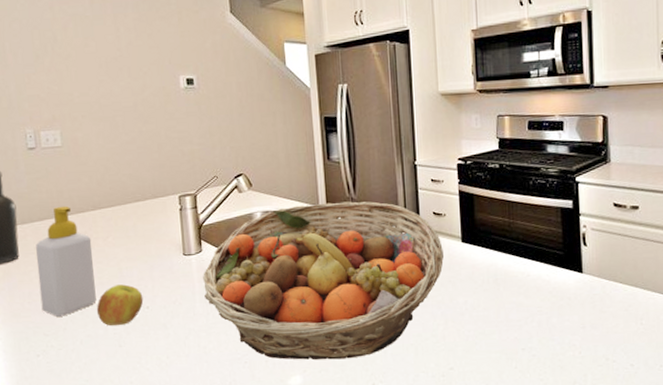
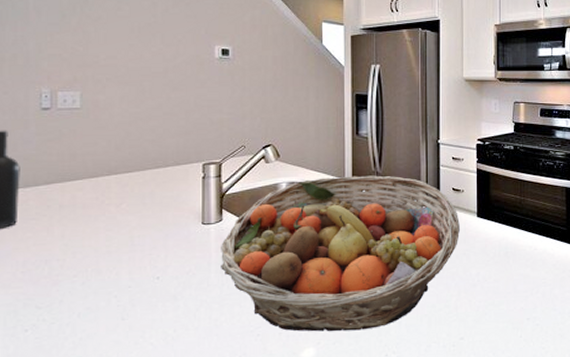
soap bottle: present [36,206,97,317] -> none [37,169,103,288]
apple: present [96,284,144,325] -> none [100,253,154,297]

